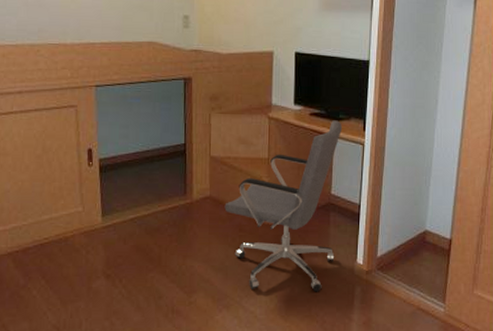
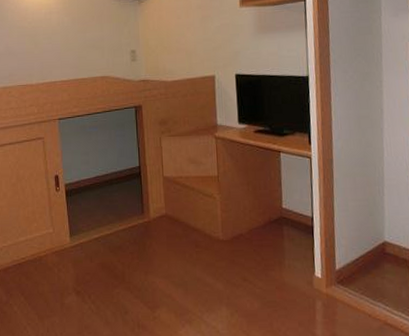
office chair: present [224,120,343,292] -> none [180,136,292,307]

